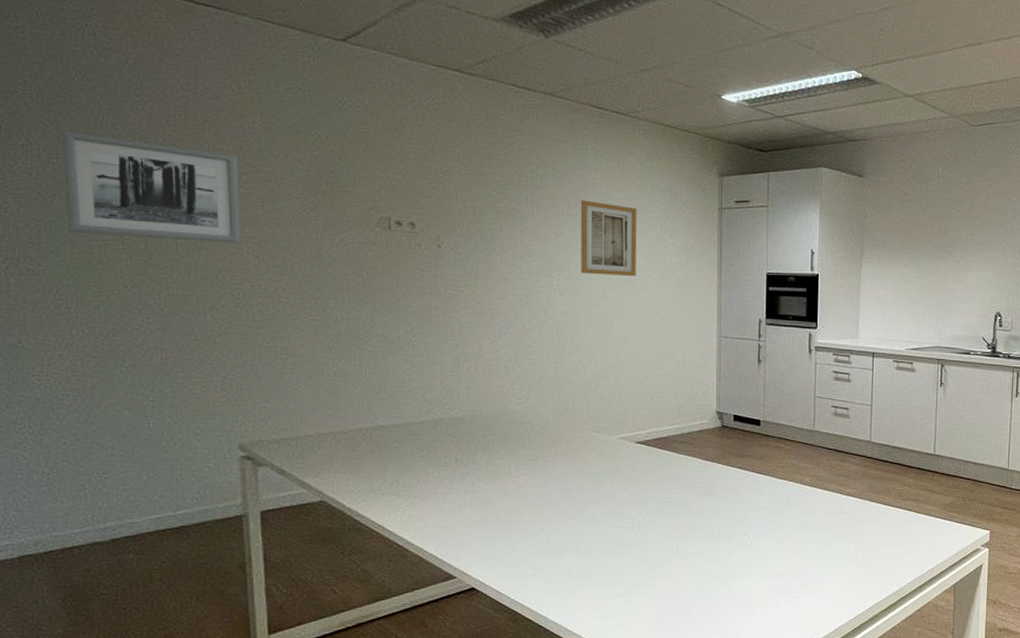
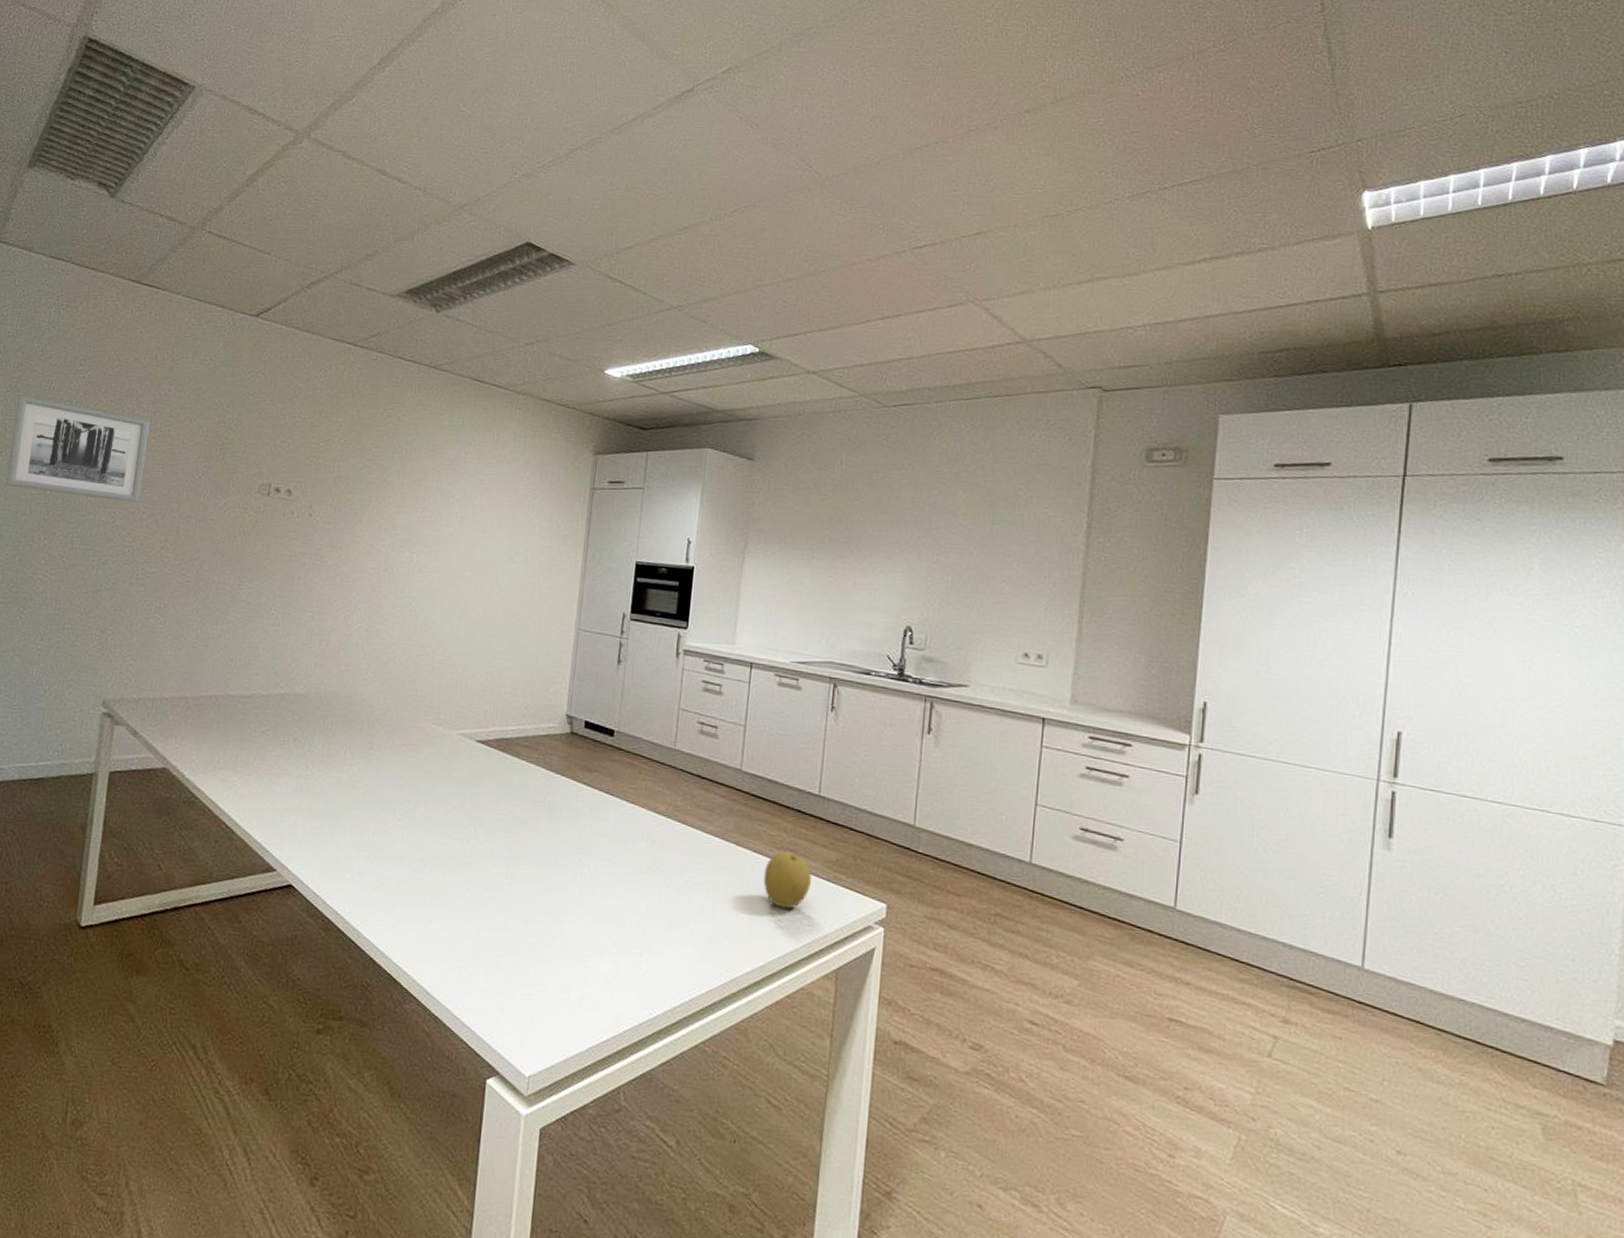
wall art: present [581,200,637,276] -> none [442,474,506,557]
fruit: none [894,501,931,545] -> present [763,850,812,909]

